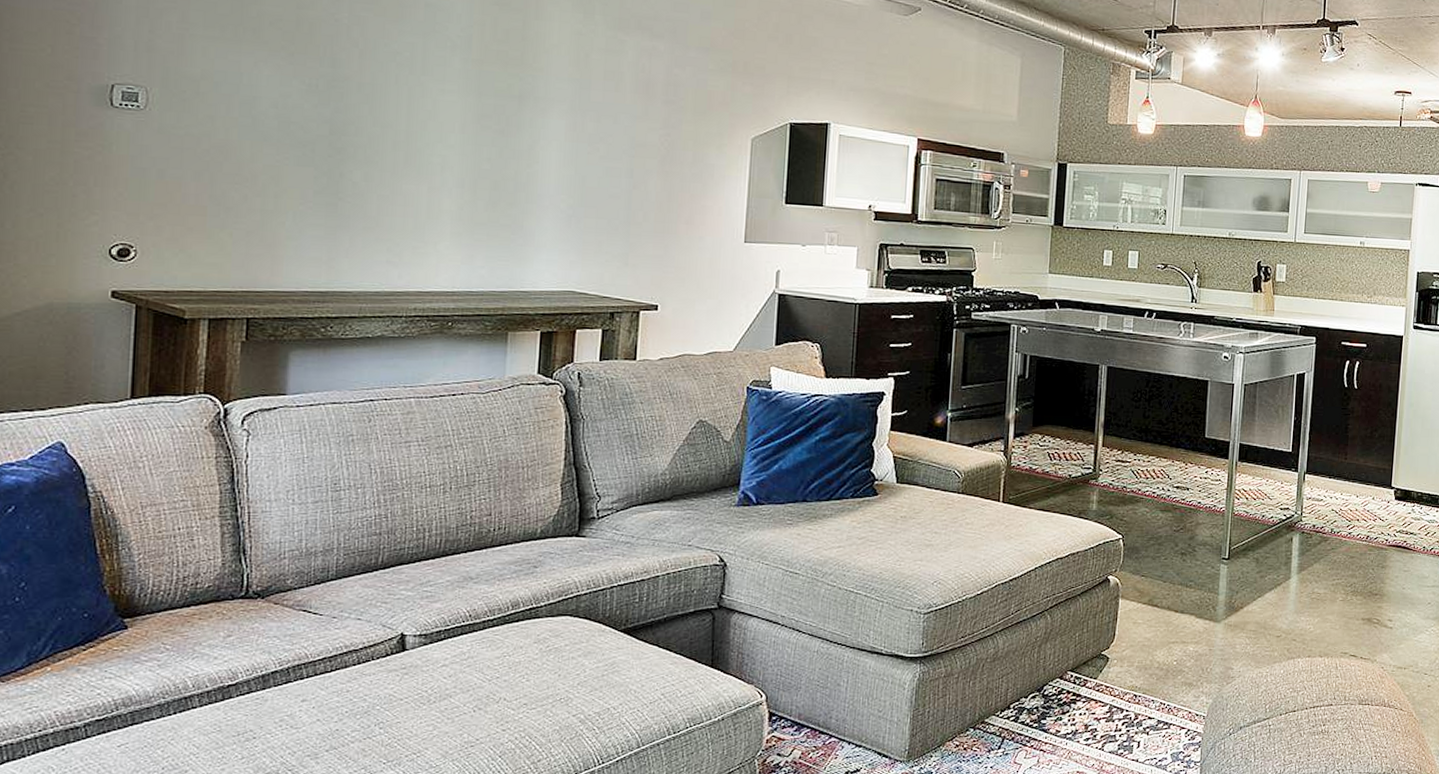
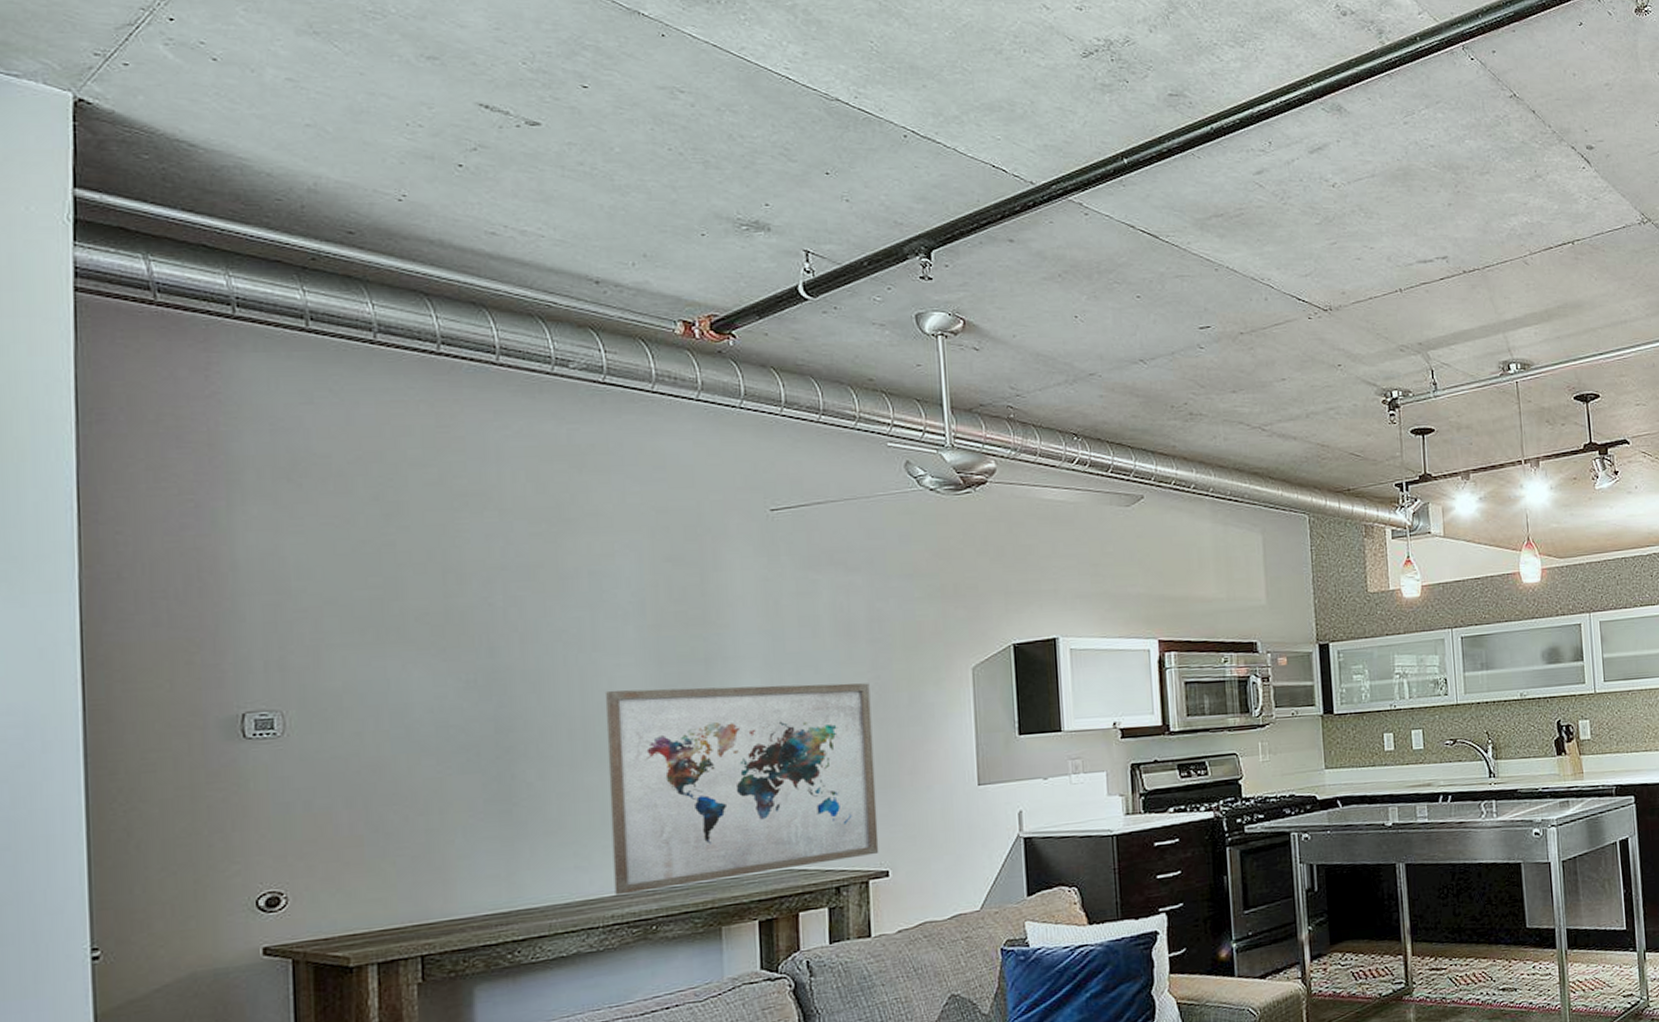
wall art: none [419,111,660,292] -> present [604,683,879,895]

